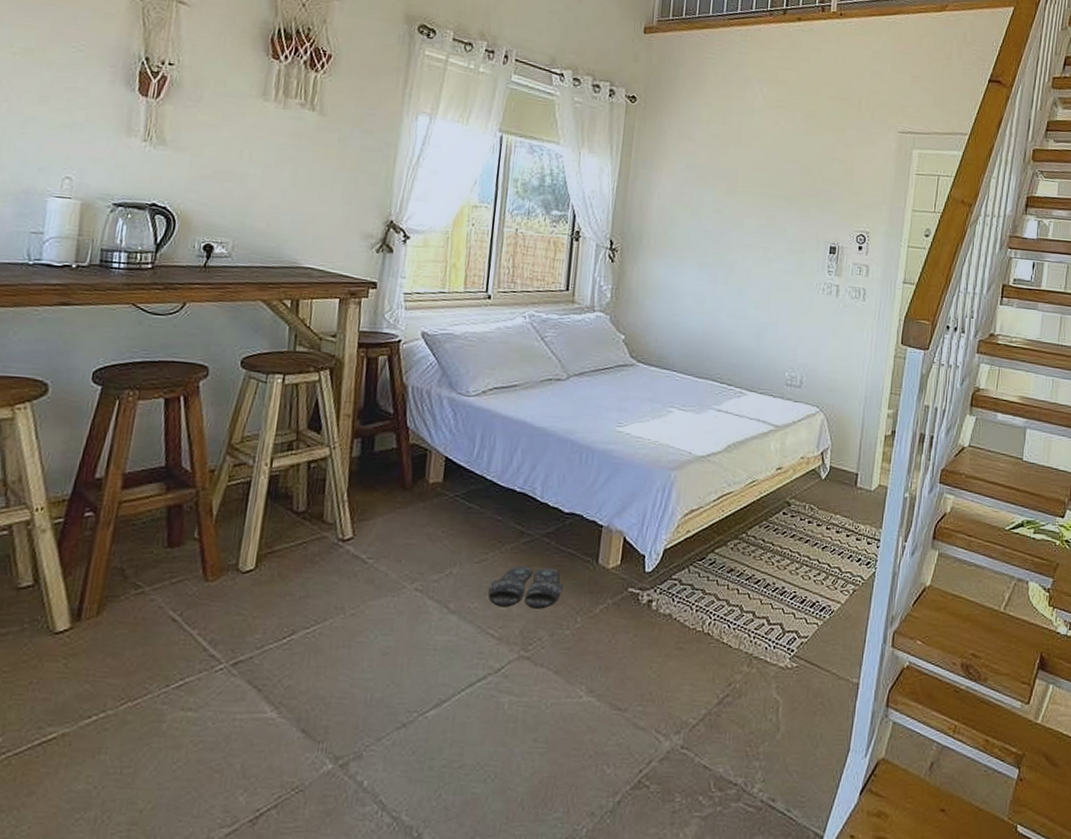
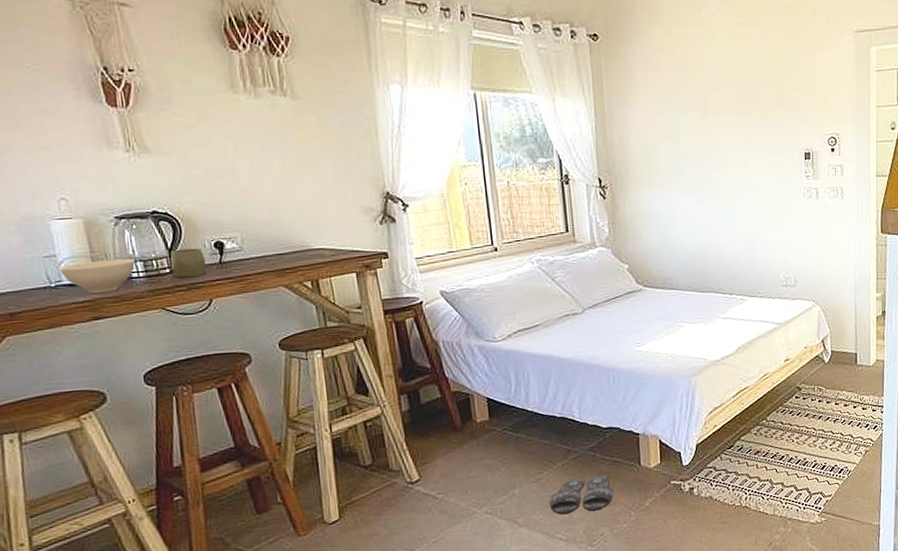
bowl: none [42,244,121,279] -> present [58,258,136,294]
mug: none [155,245,191,278] -> present [170,248,207,280]

